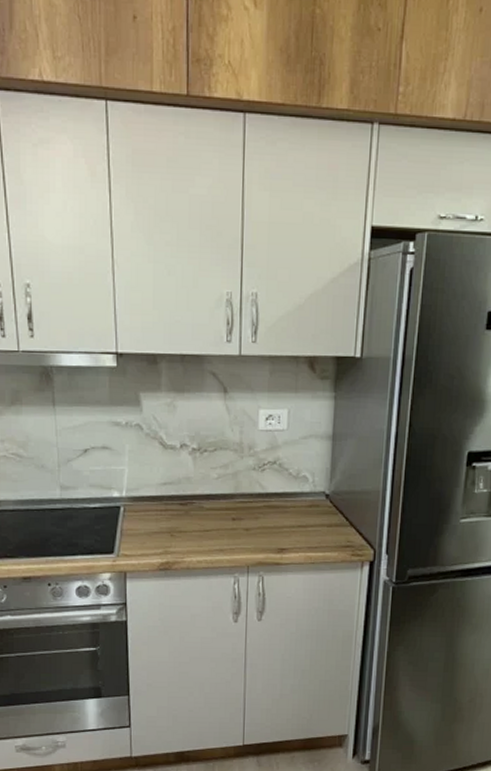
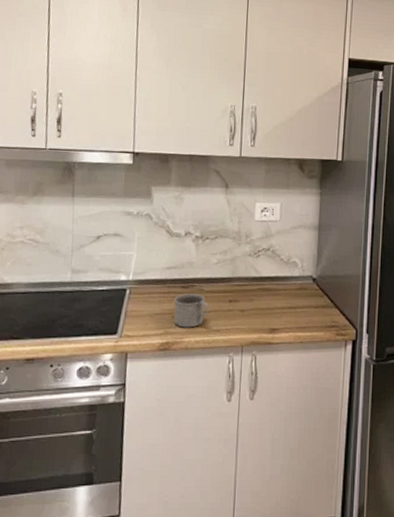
mug: none [172,511,210,547] -> present [174,294,209,328]

